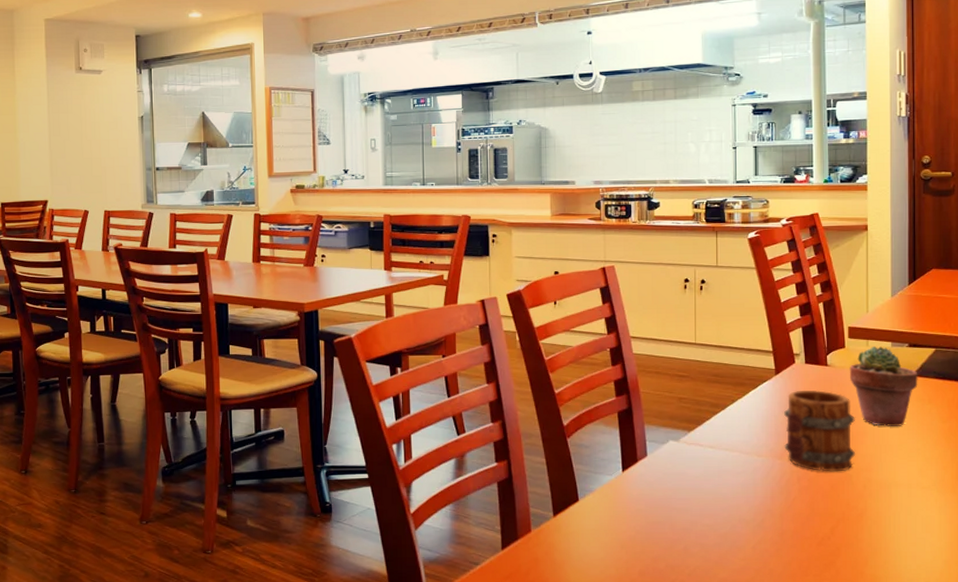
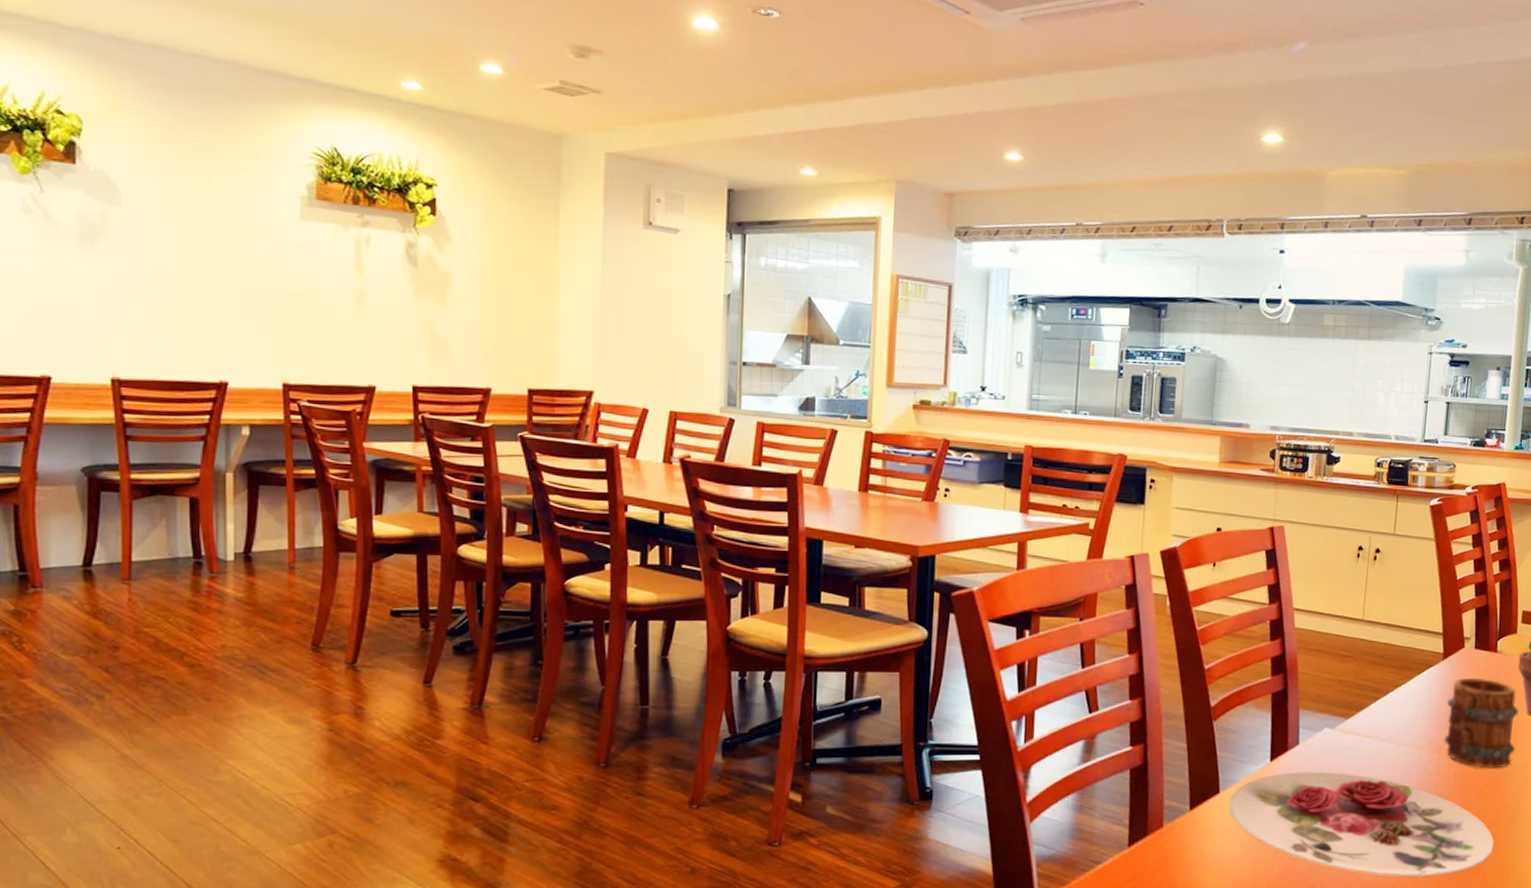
plate: none [588,480,845,573] -> present [1228,772,1495,877]

